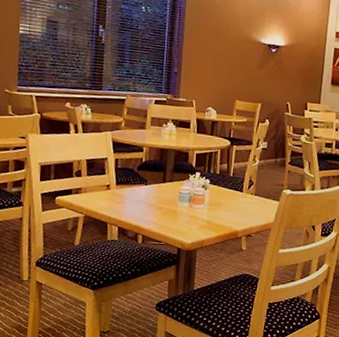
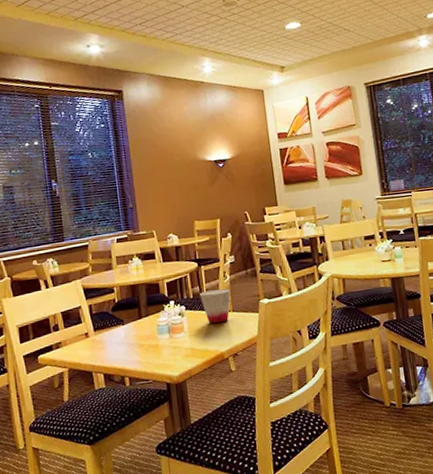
cup: none [226,170,257,204] -> present [200,288,231,324]

